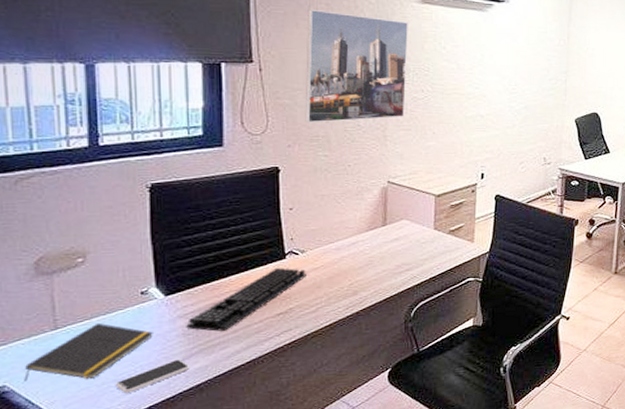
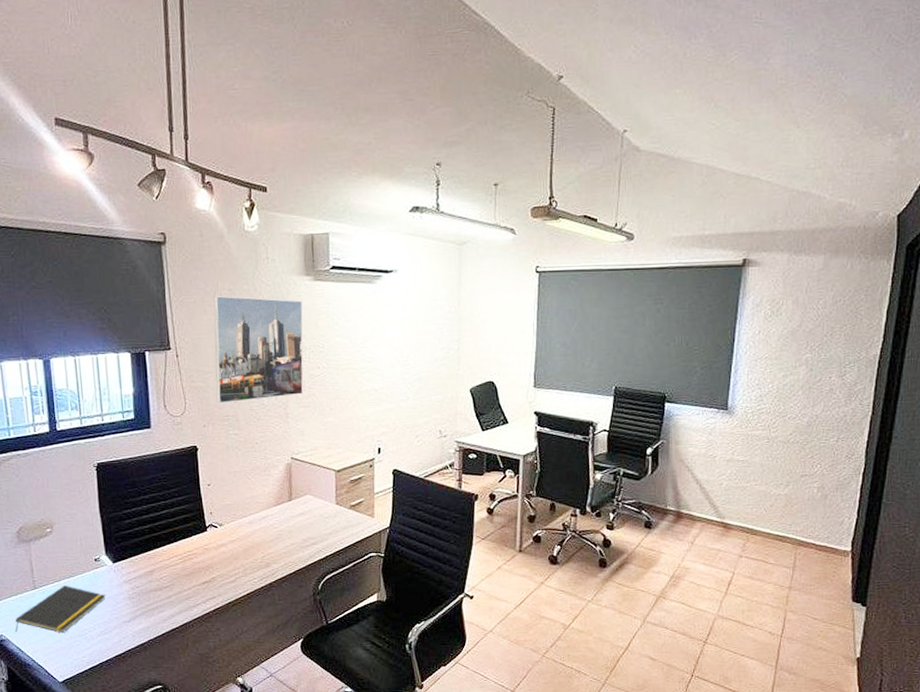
smartphone: present [115,359,190,393] -> none [80,619,136,647]
keyboard: present [186,267,306,331] -> none [130,539,225,596]

